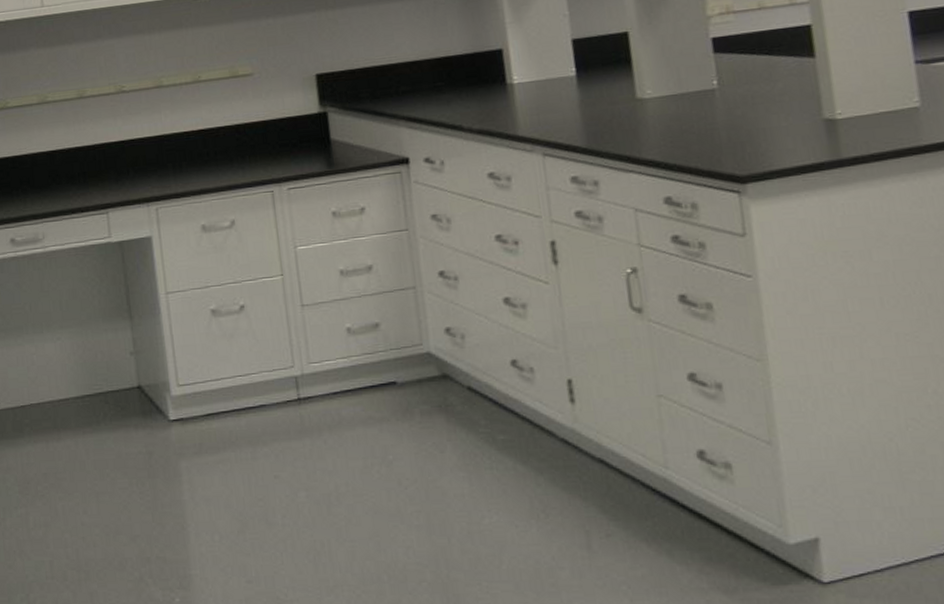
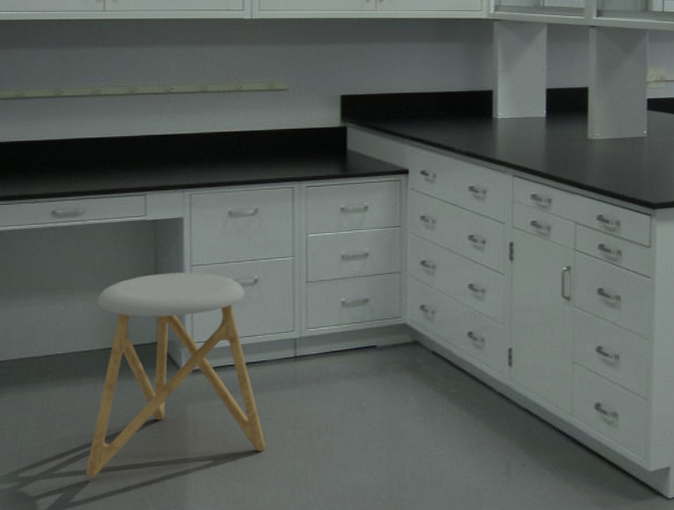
stool: none [67,301,277,551] -> present [86,272,266,478]

